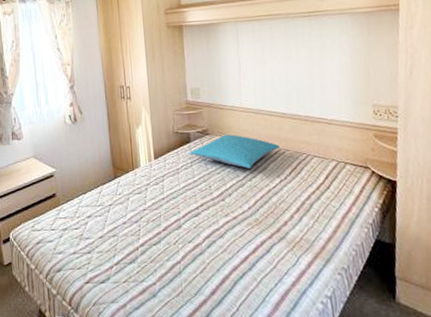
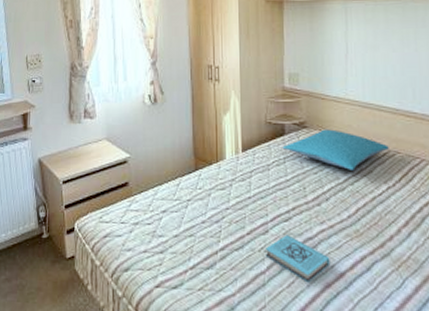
book: none [180,228,236,268] -> present [266,235,330,283]

